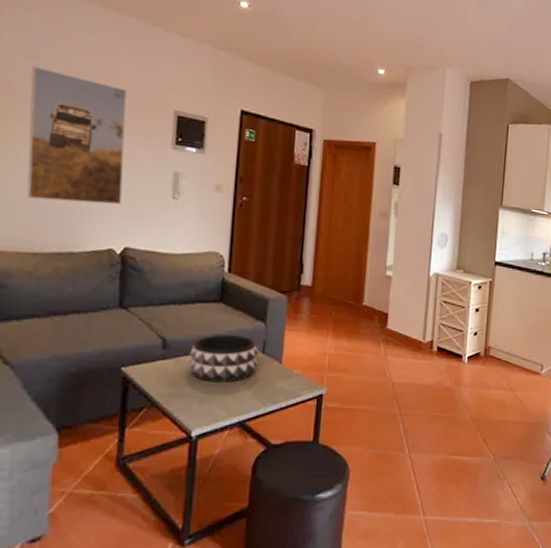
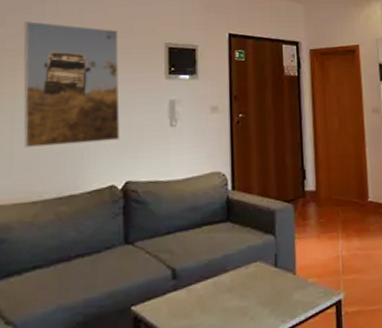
decorative bowl: present [188,335,258,383] -> none [200,252,271,307]

